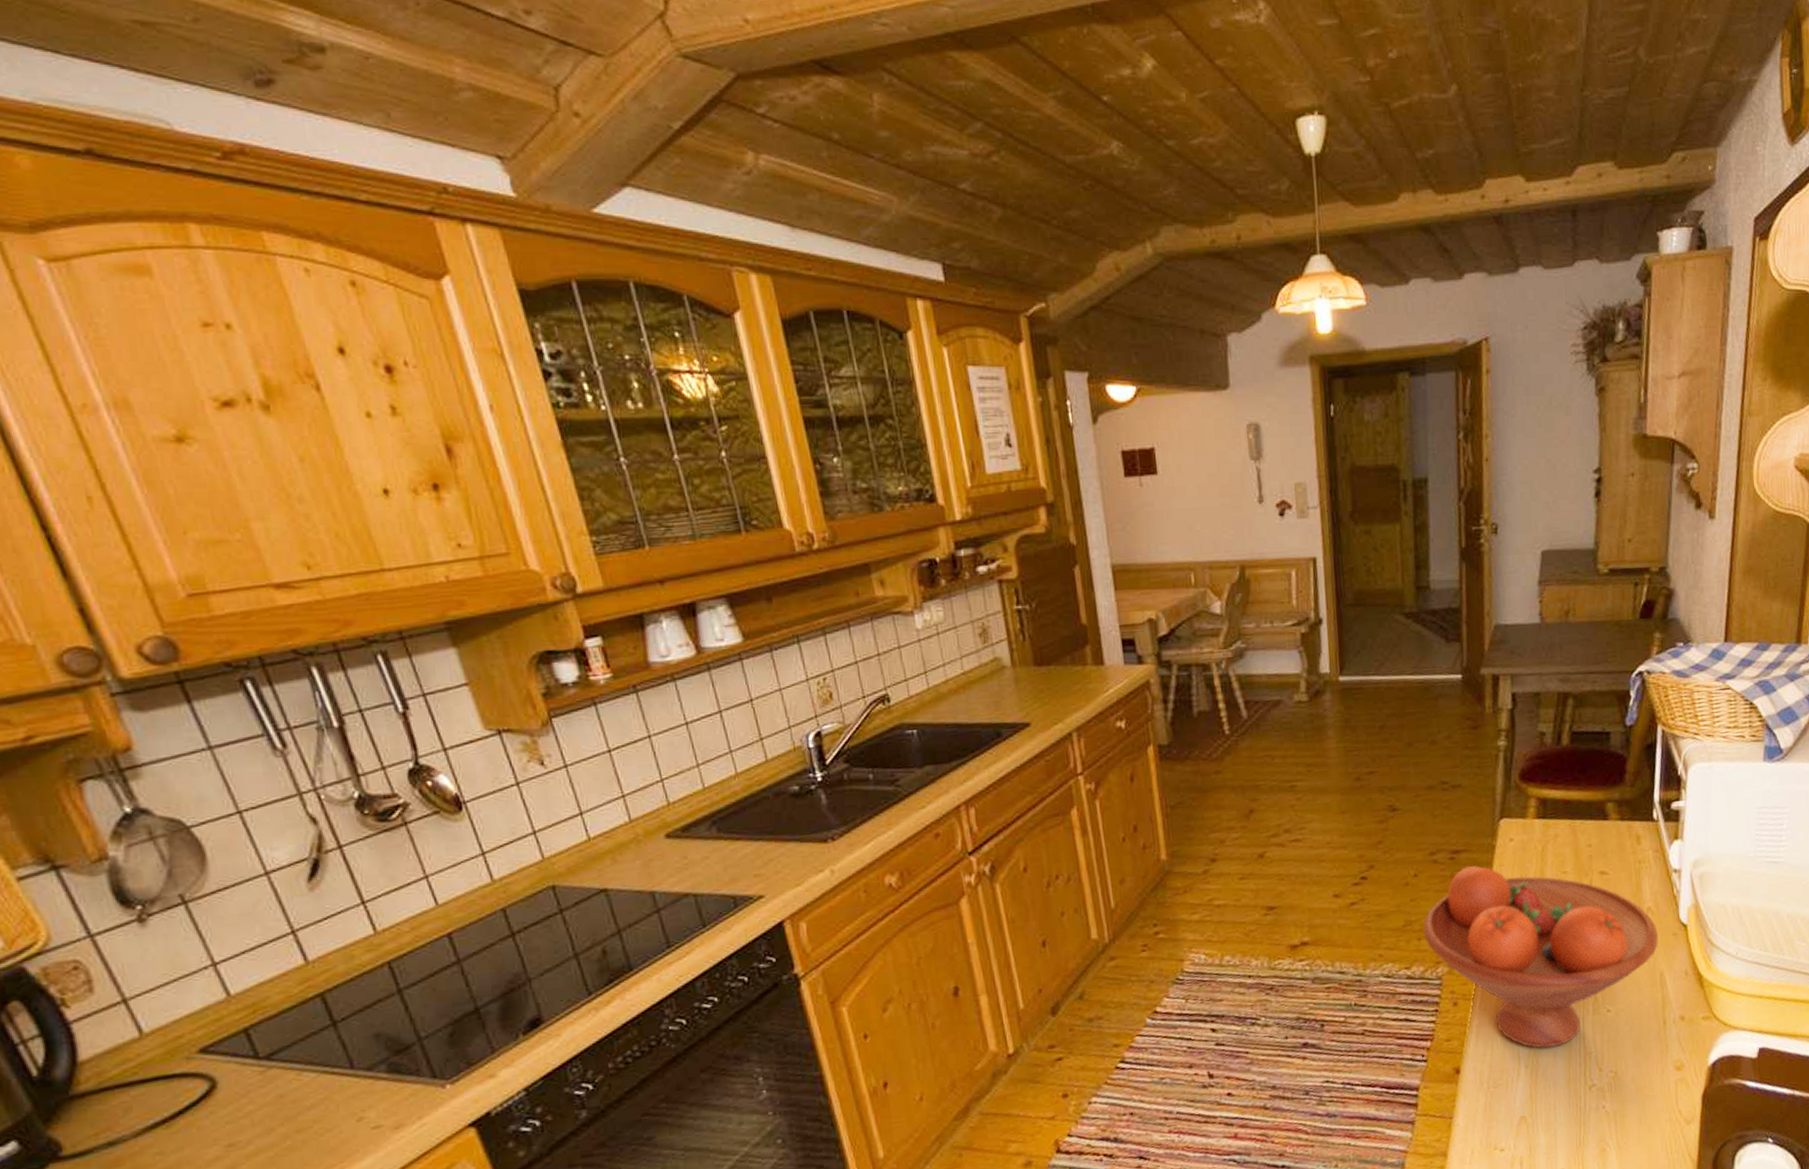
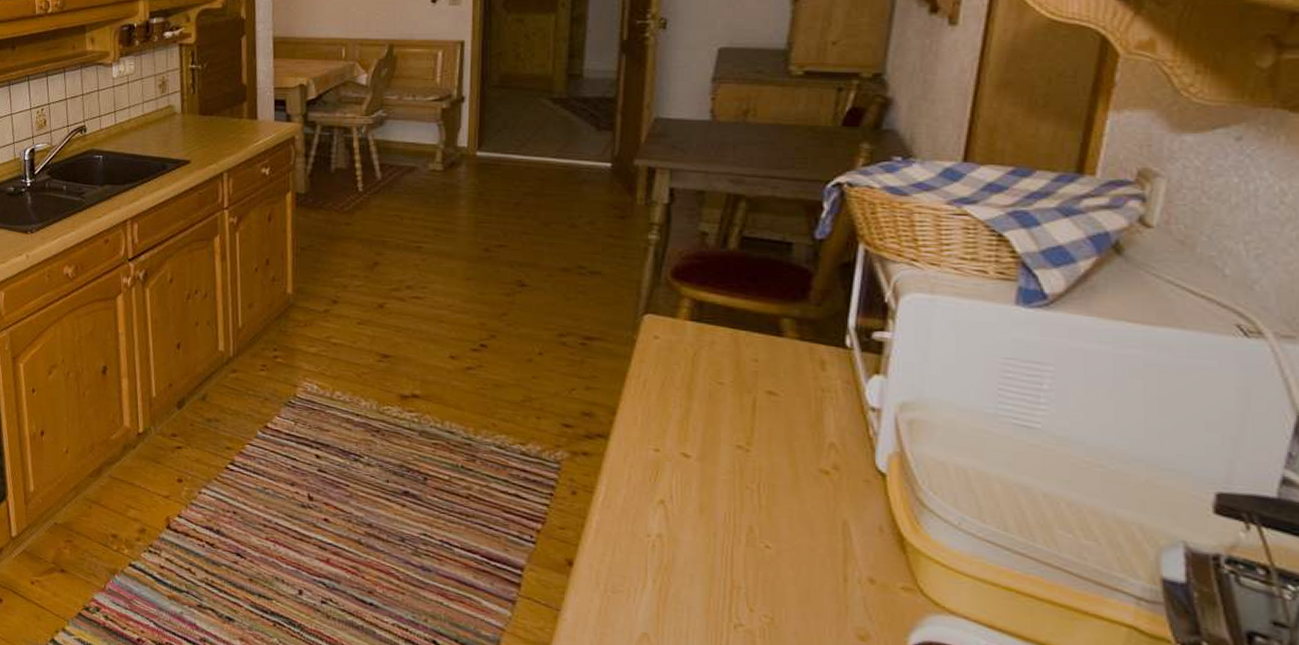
fruit bowl: present [1423,865,1659,1048] -> none [544,354,844,570]

